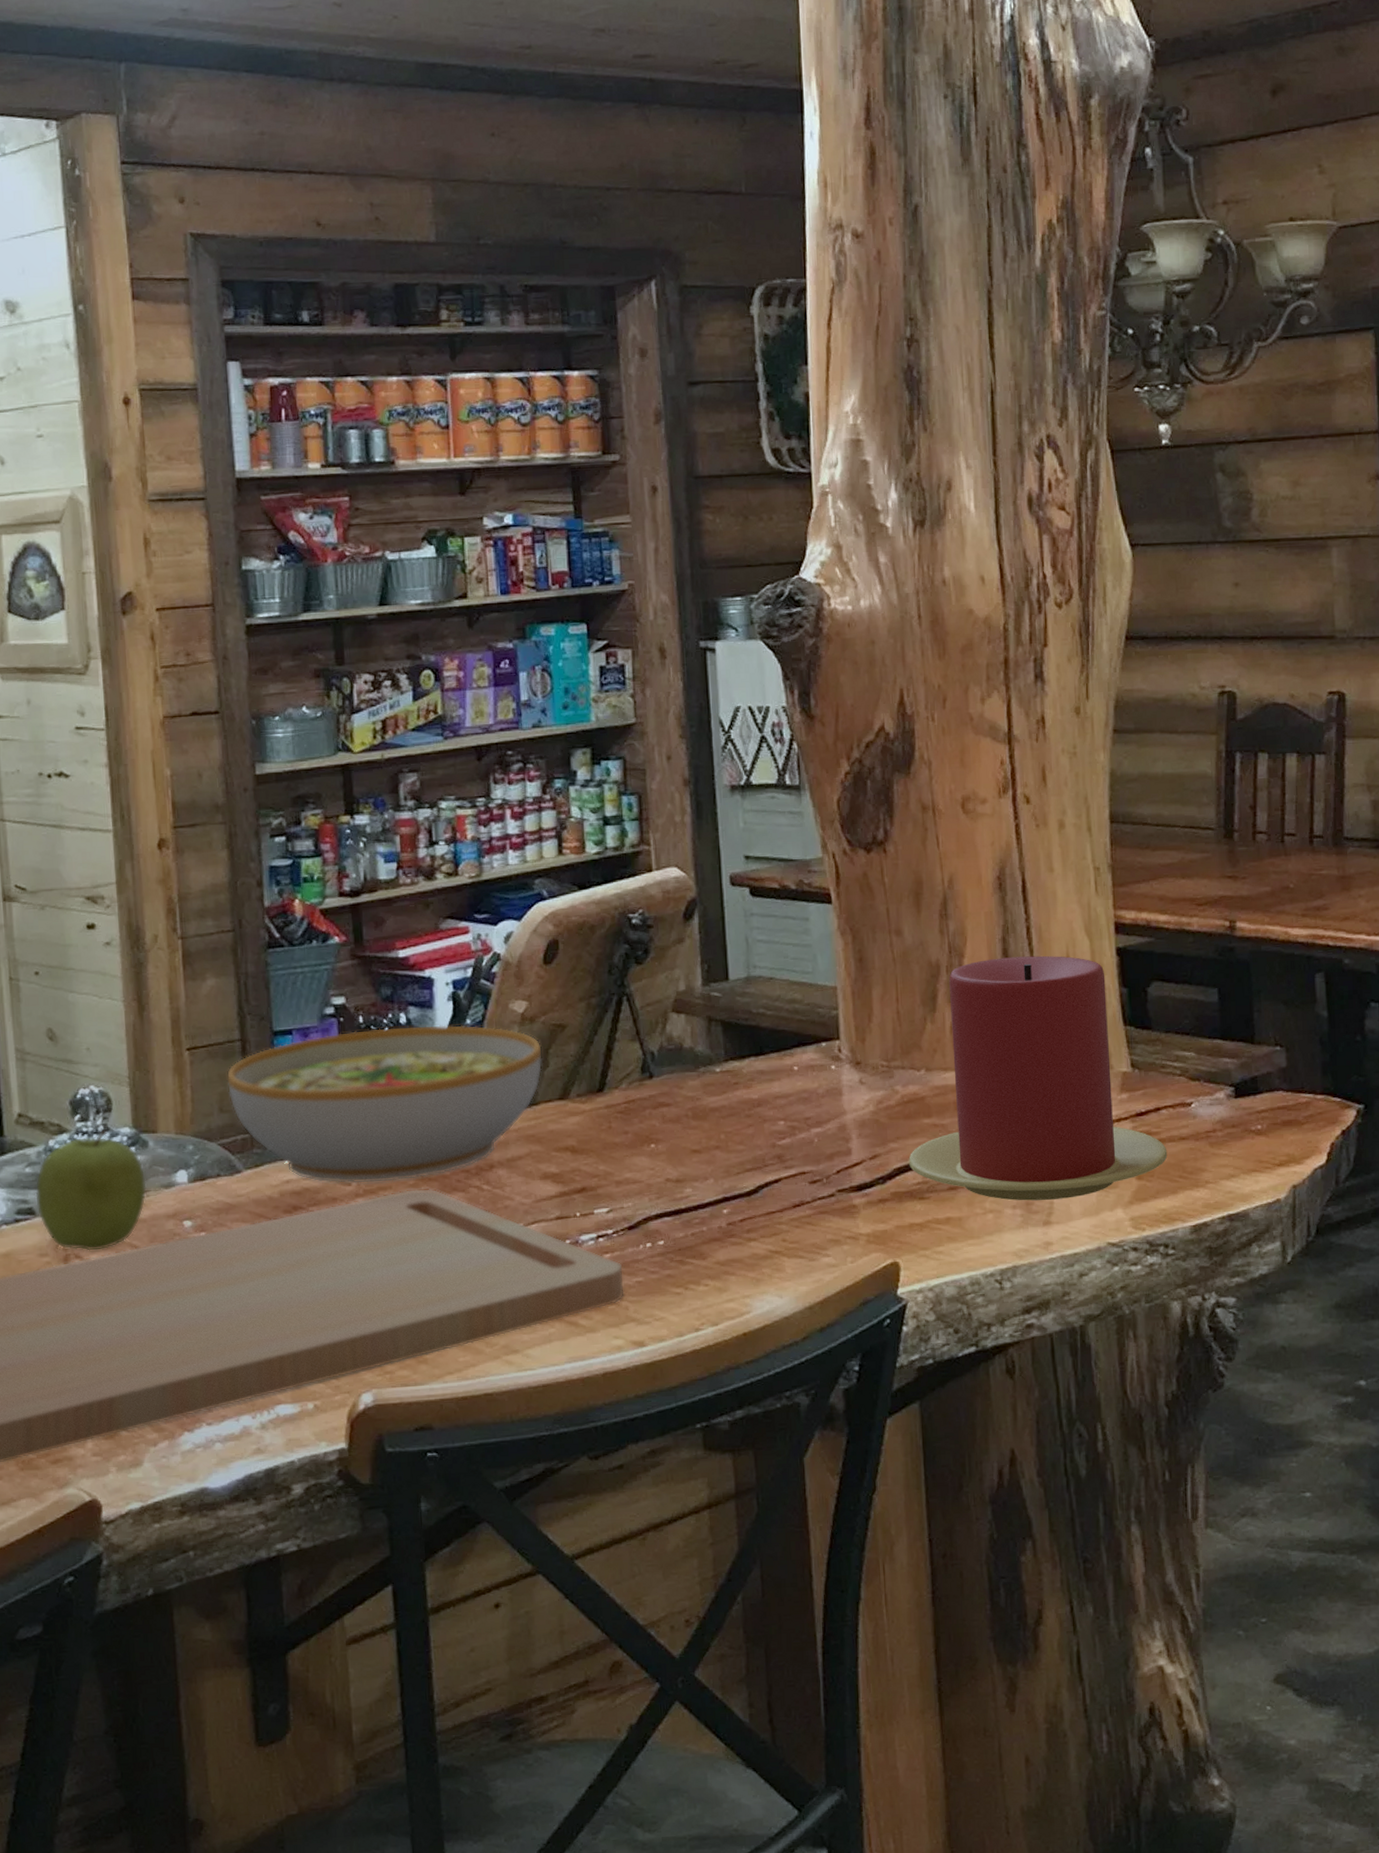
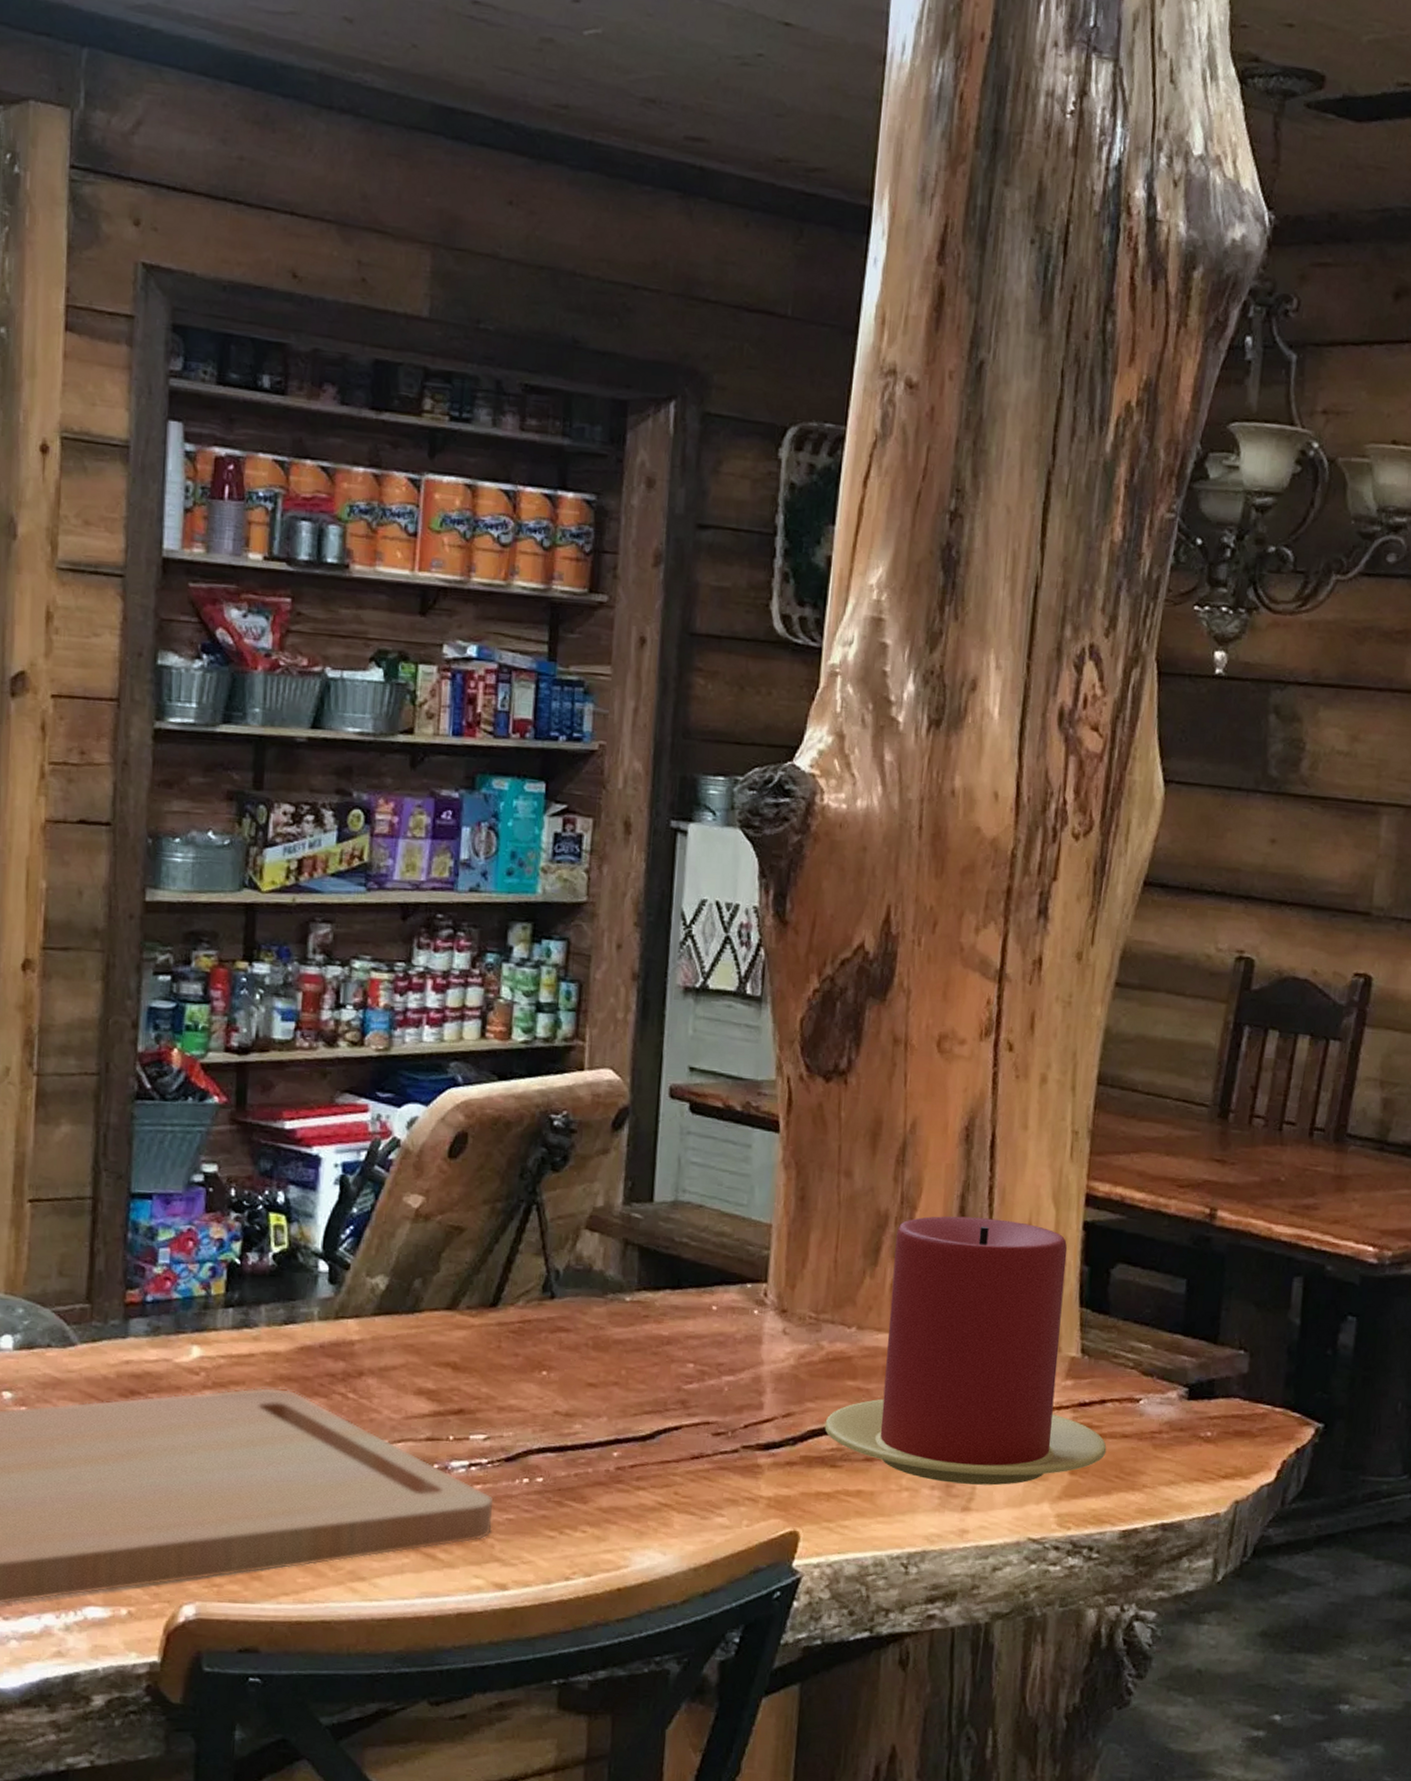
bowl: present [227,1025,542,1183] -> none [71,1204,434,1377]

